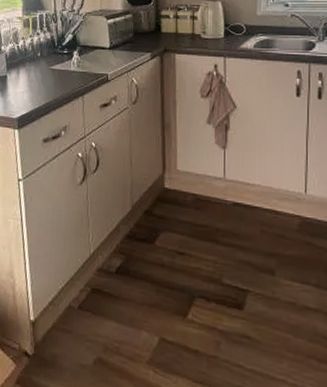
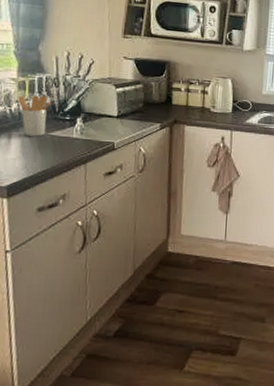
utensil holder: none [24,31,51,70] -> present [18,95,52,137]

